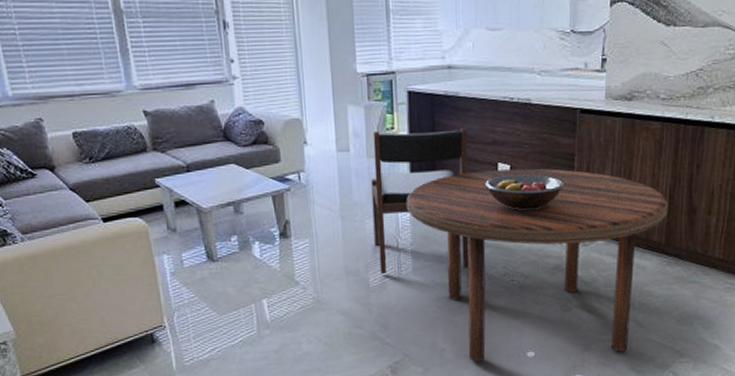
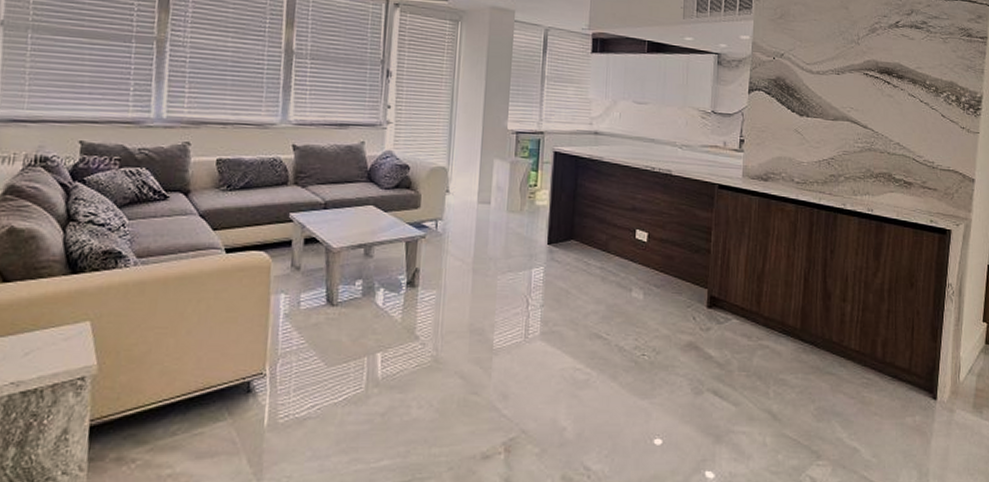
dining chair: present [371,128,470,274] -> none [504,187,609,338]
dining table: present [406,168,668,362] -> none [540,236,803,446]
fruit bowl: present [485,174,564,210] -> none [622,242,700,280]

